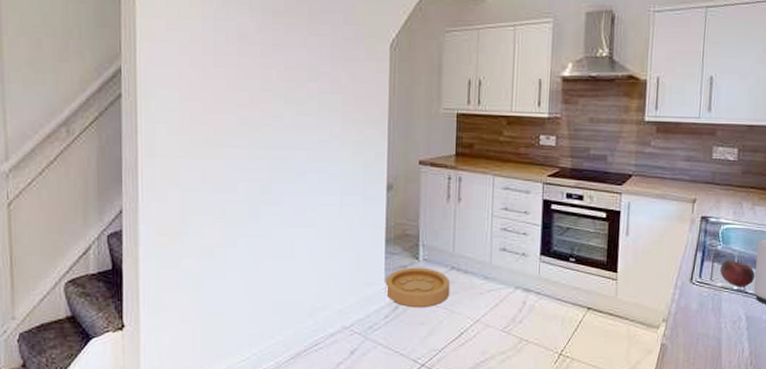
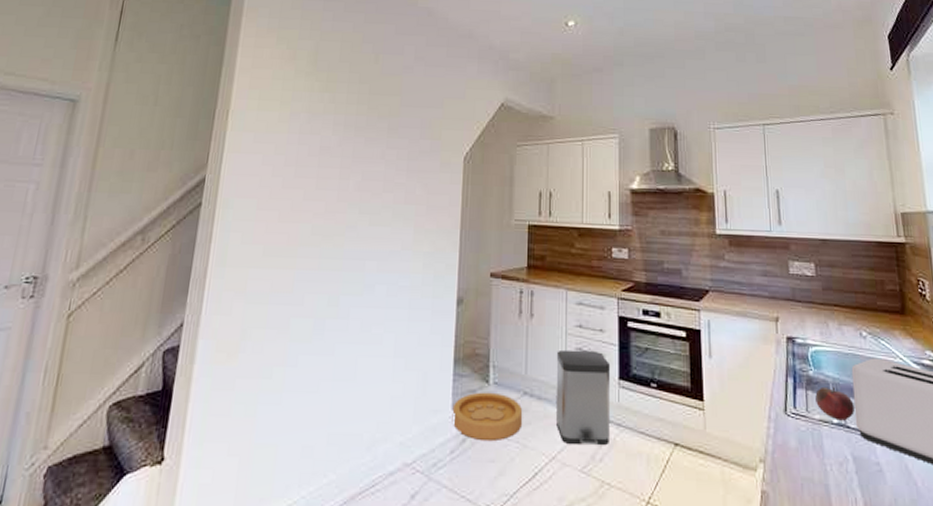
pedal bin: none [480,230,533,309] -> present [555,349,611,445]

